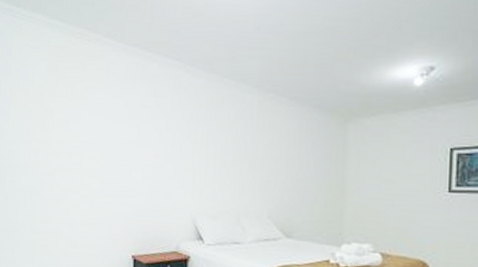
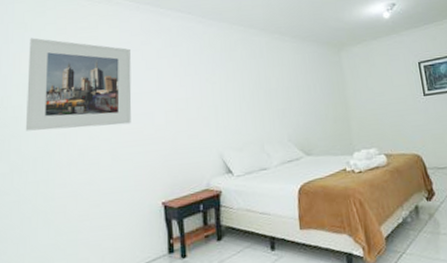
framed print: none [19,73,115,173] -> present [26,38,132,131]

